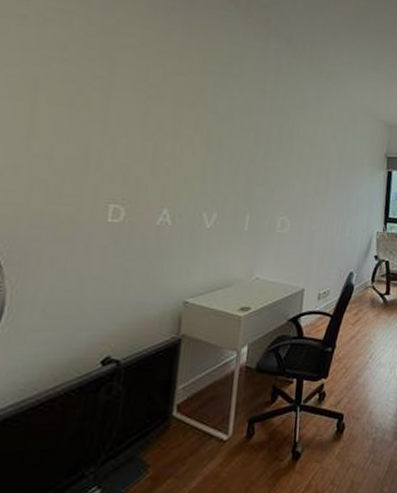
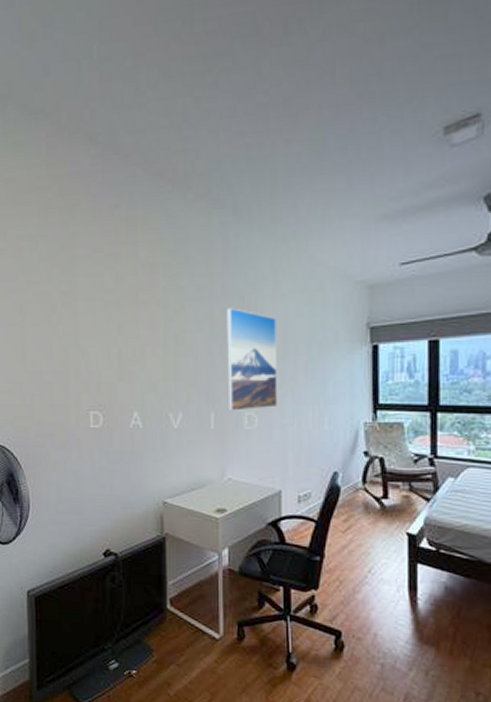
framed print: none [263,123,315,216] -> present [227,308,278,411]

